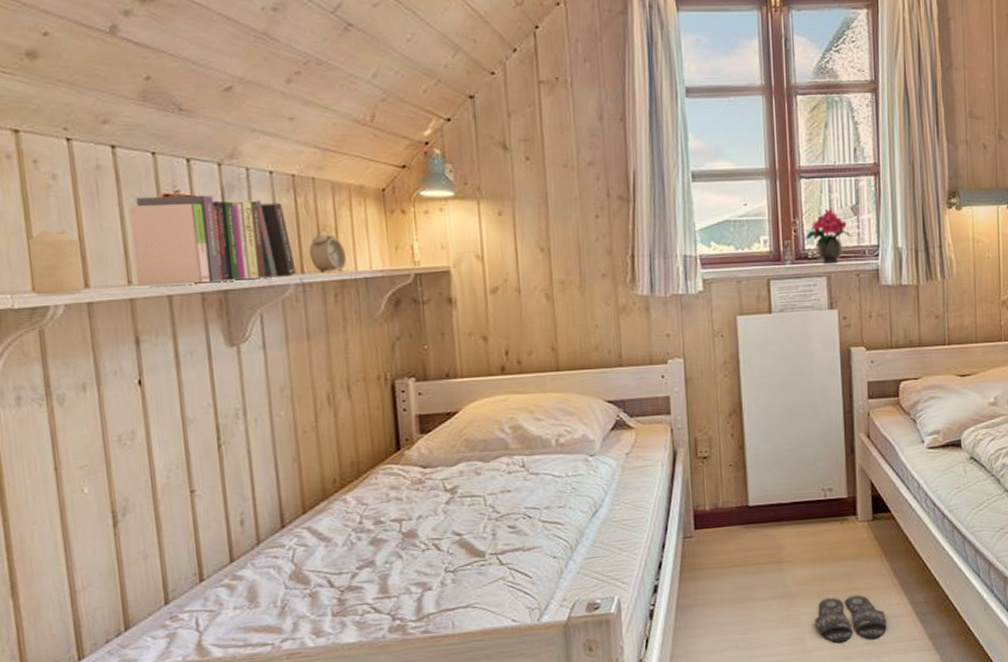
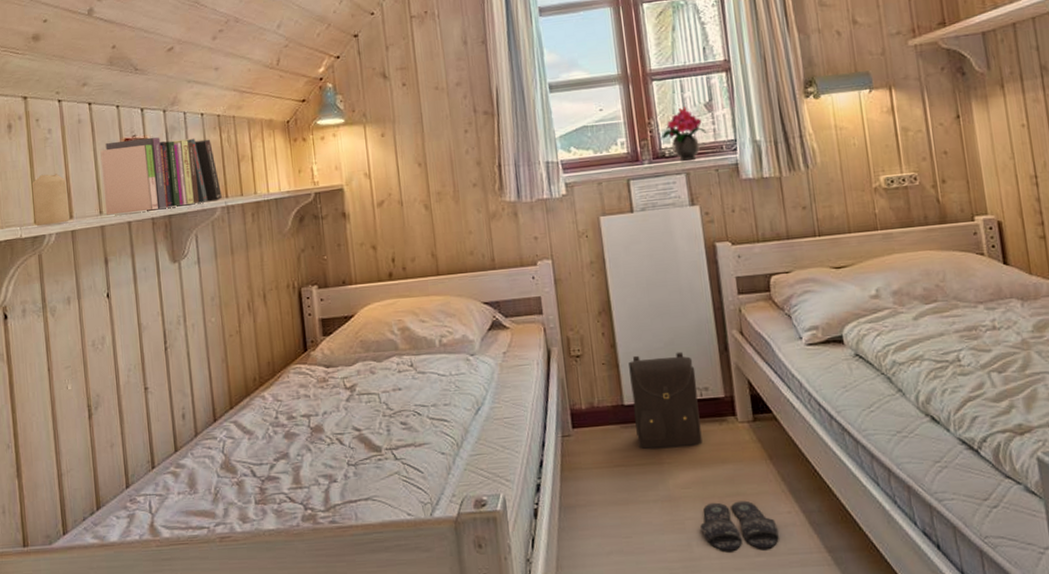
alarm clock: present [309,229,347,272] -> none [232,158,261,196]
backpack: none [756,453,823,549] -> present [629,351,703,449]

